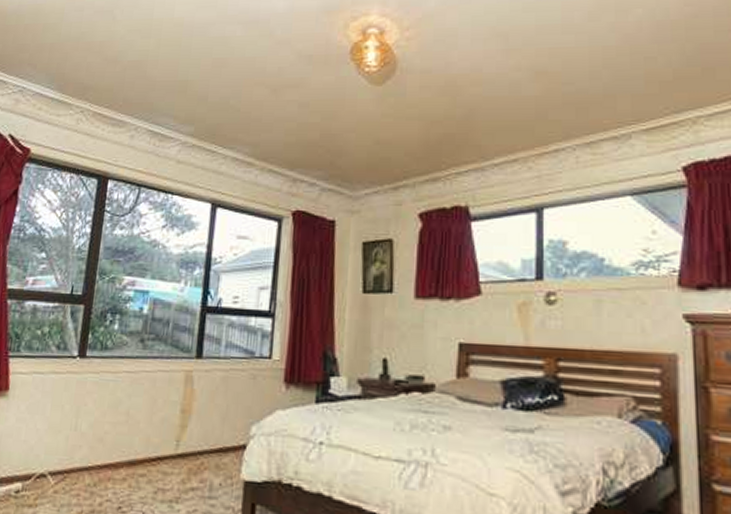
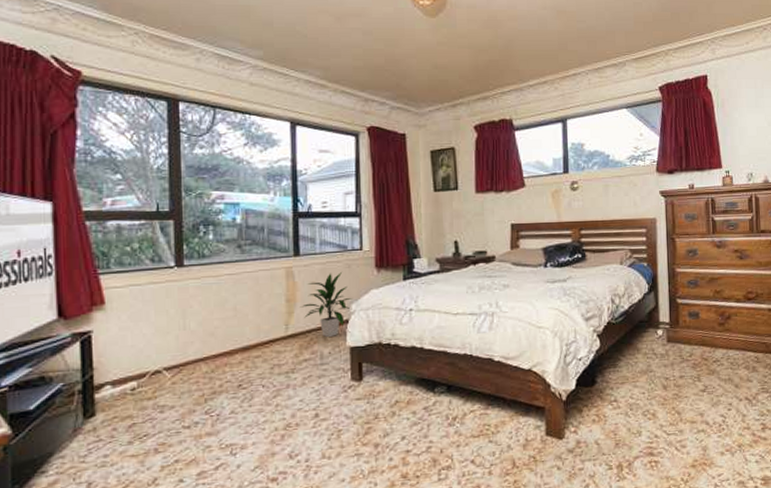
indoor plant: none [194,383,253,465] -> present [300,272,352,338]

